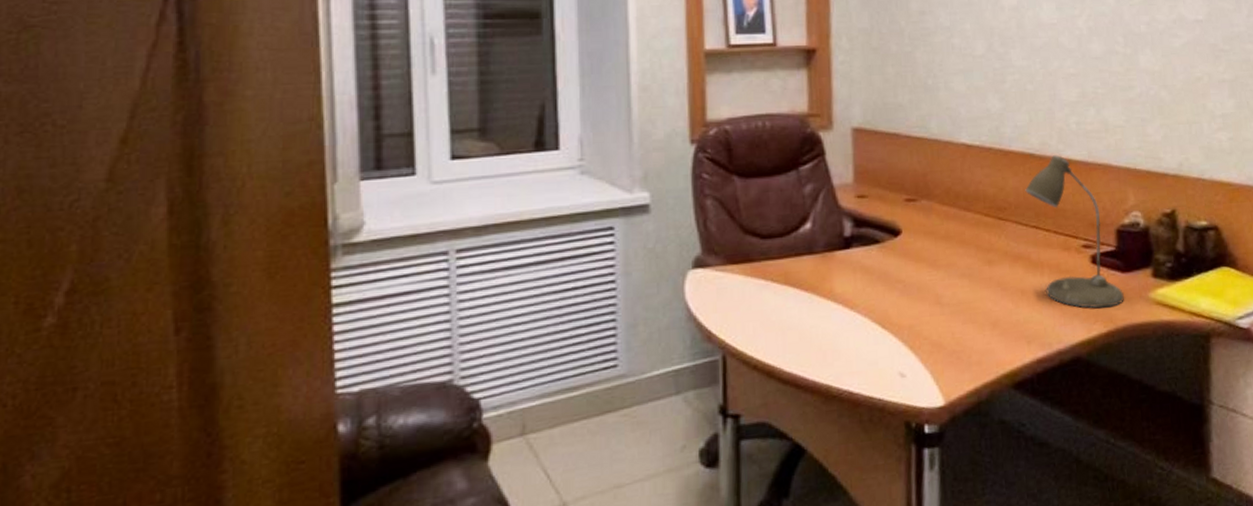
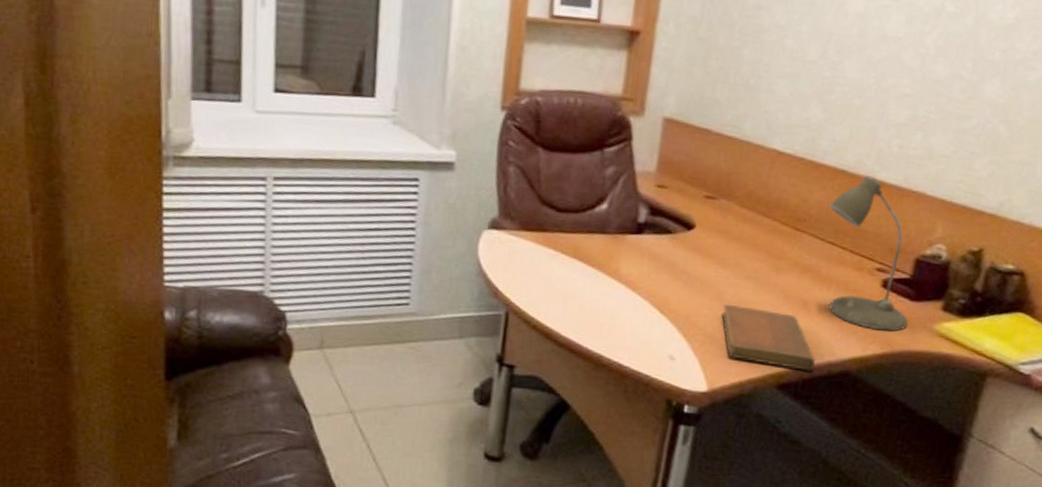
notebook: none [943,306,1046,365] -> present [721,303,816,371]

